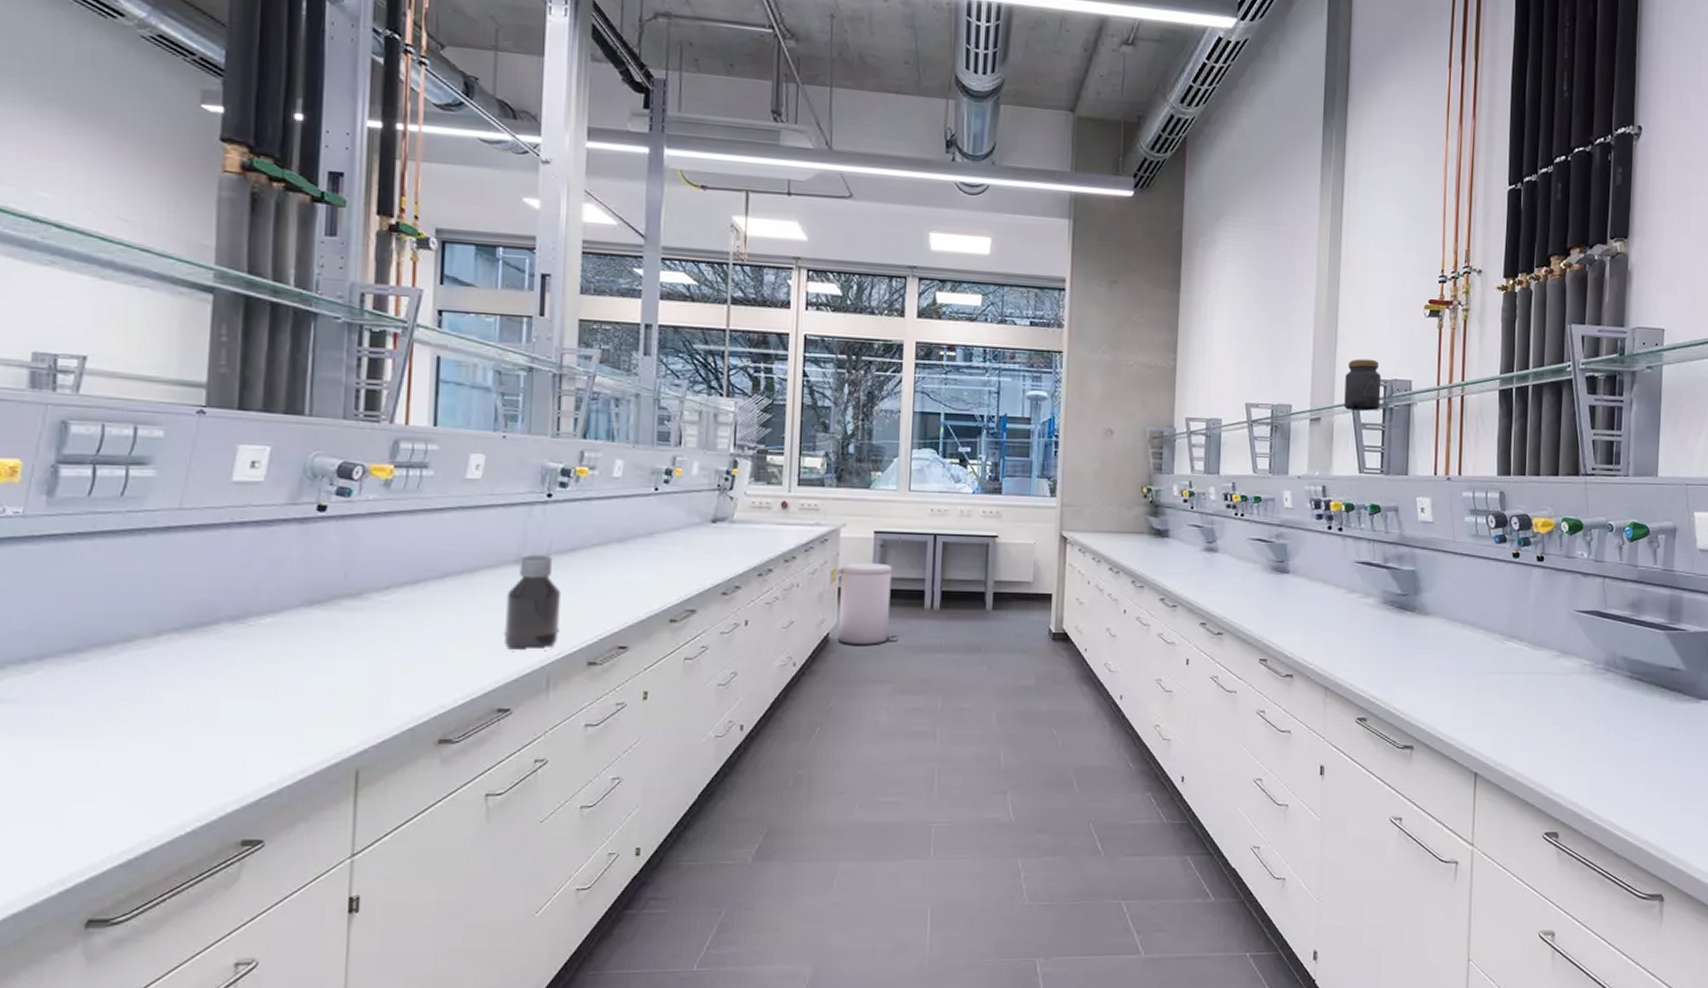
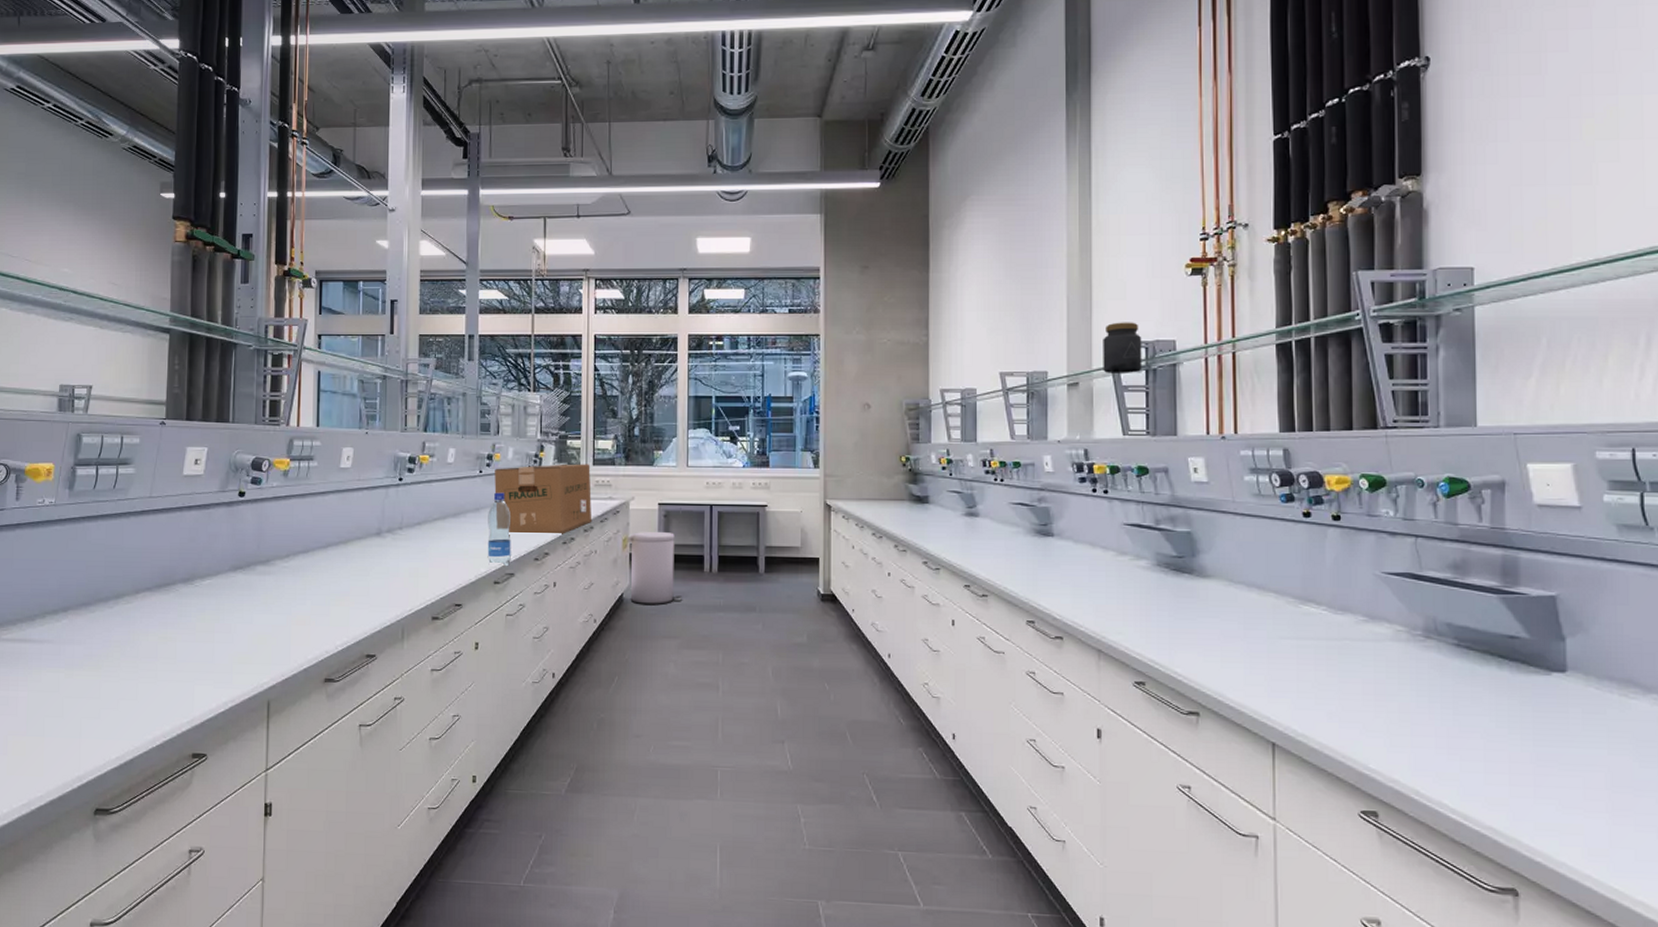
bottle: present [504,555,562,653] -> none [370,529,412,609]
bottle: none [662,514,694,602] -> present [487,492,512,567]
box: none [673,482,795,568] -> present [494,463,591,537]

